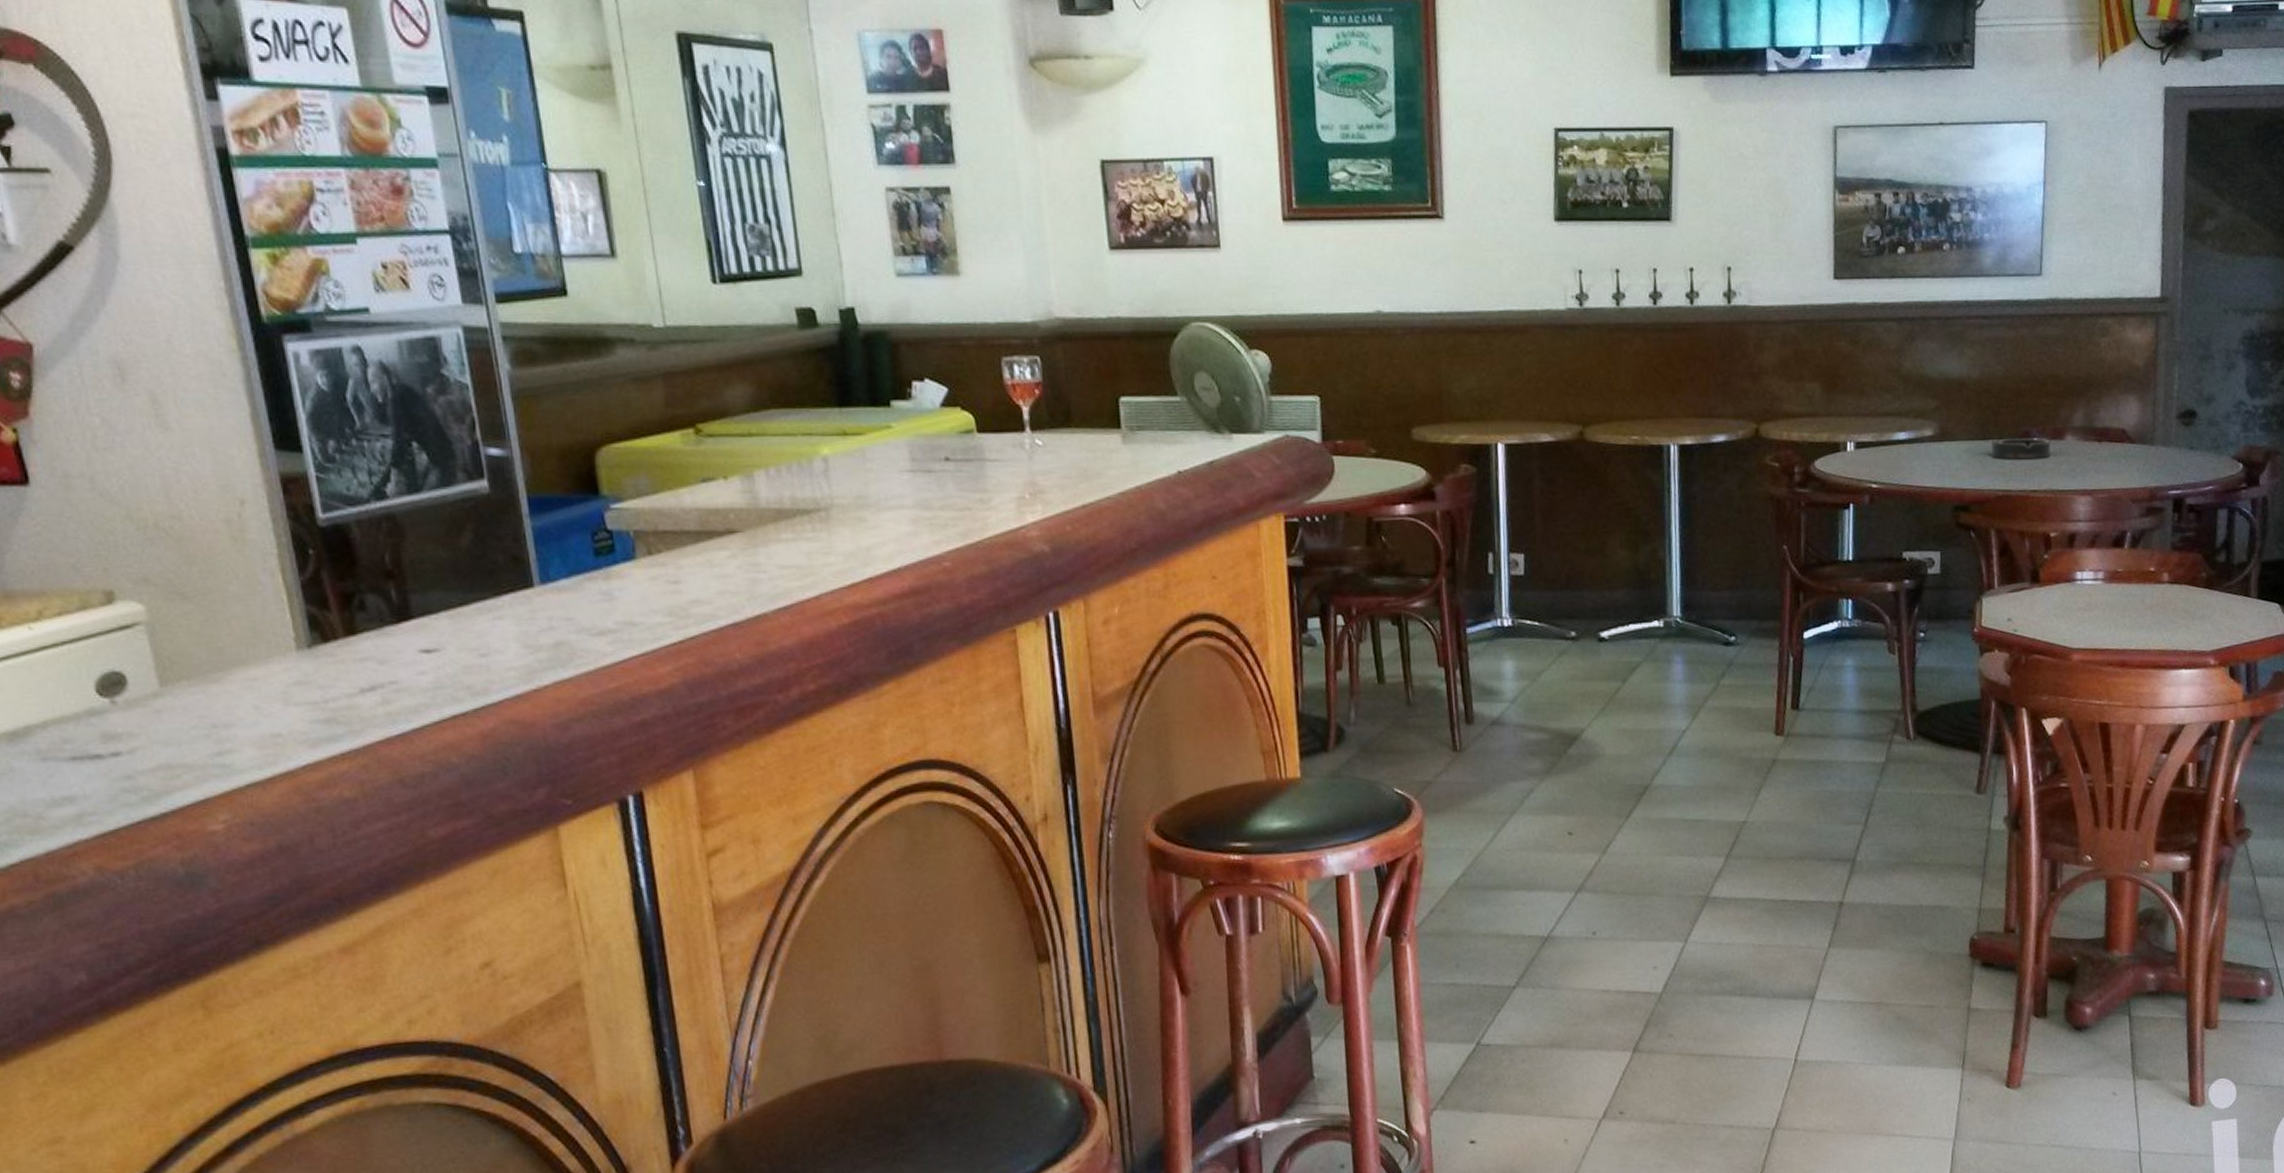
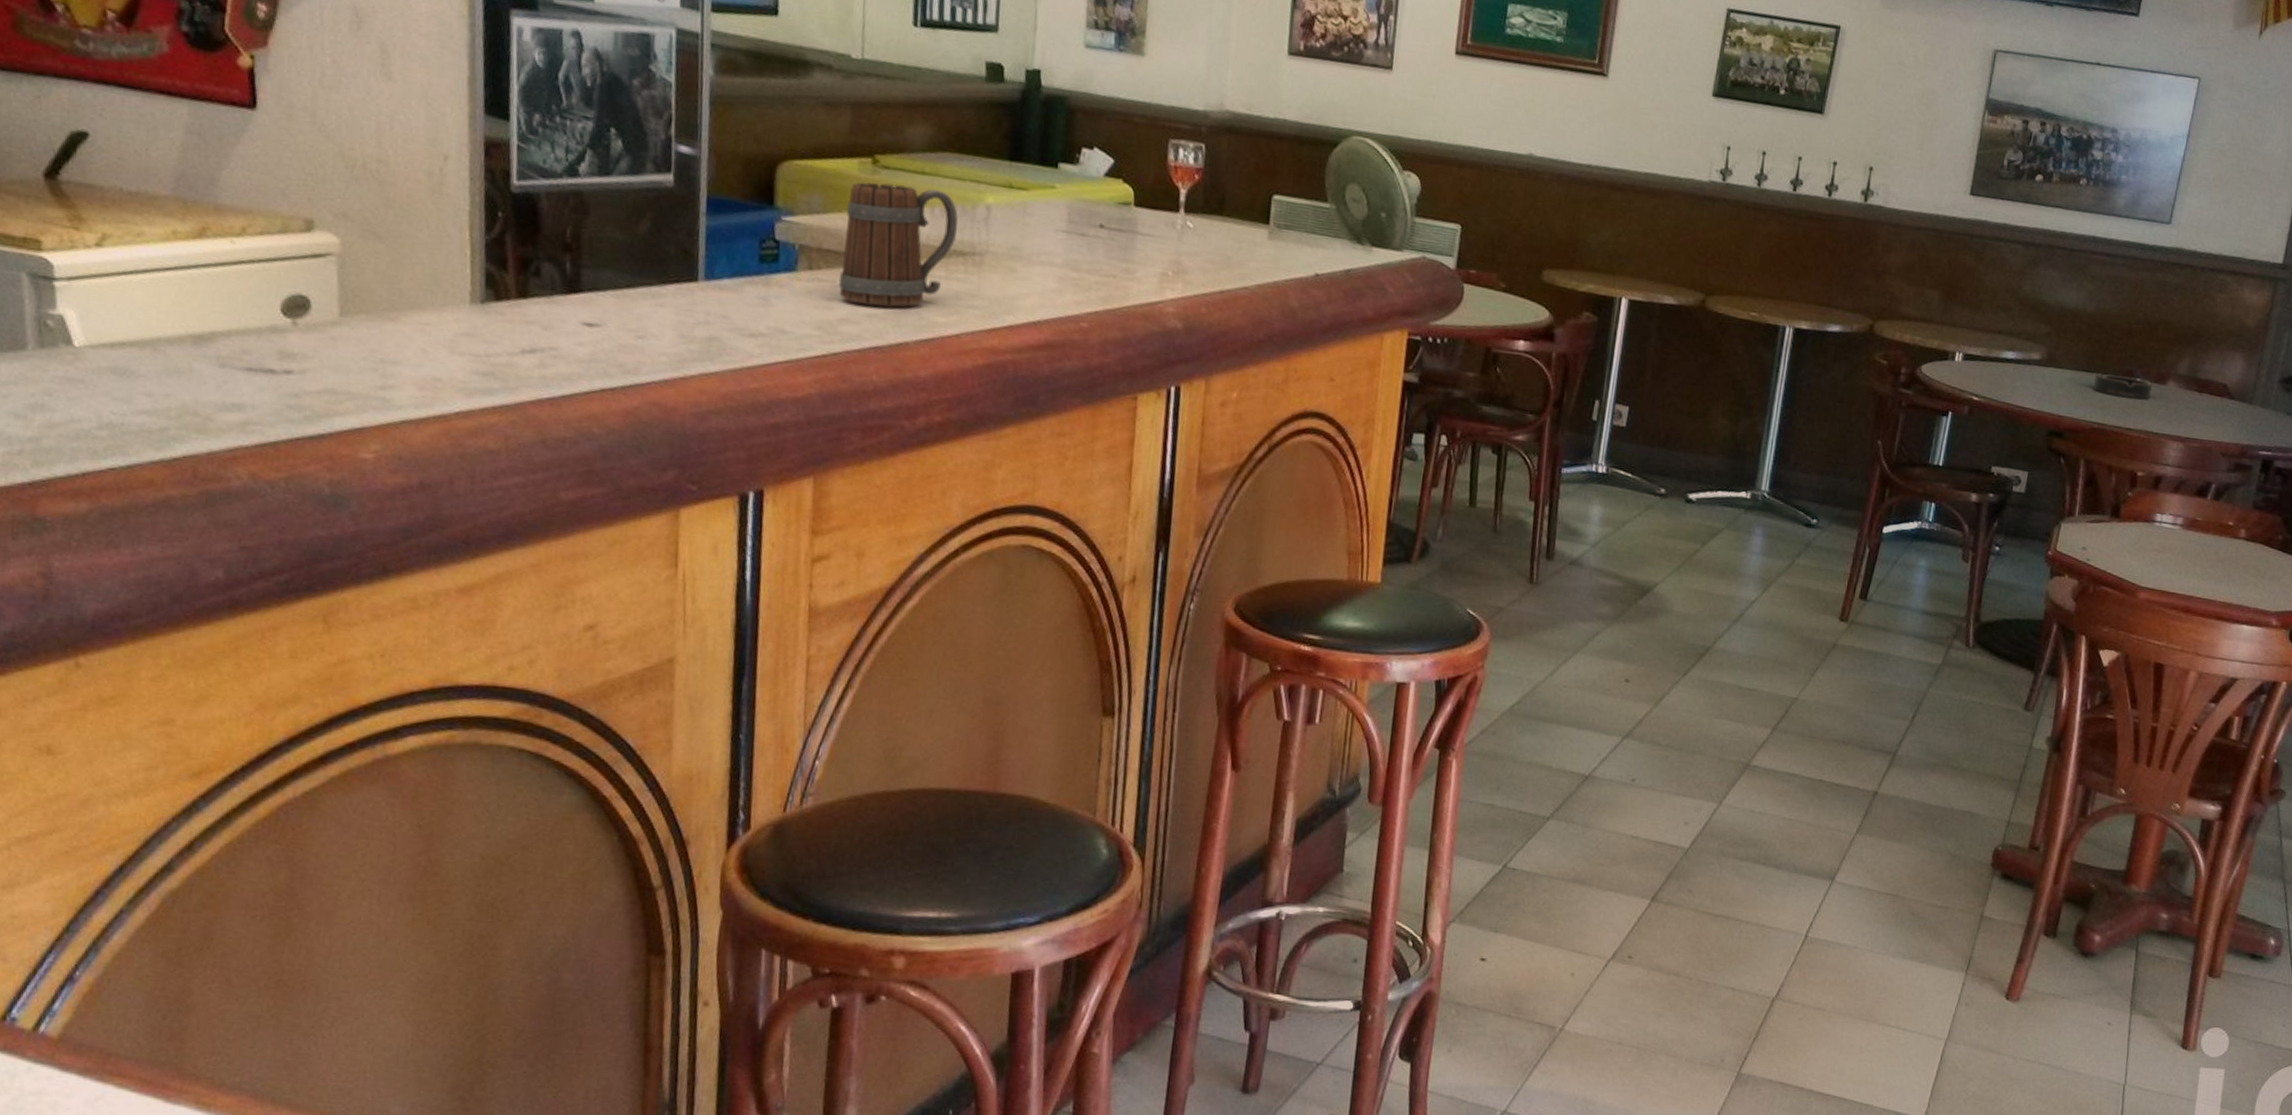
beer mug: none [676,450,798,582] -> present [838,182,959,307]

